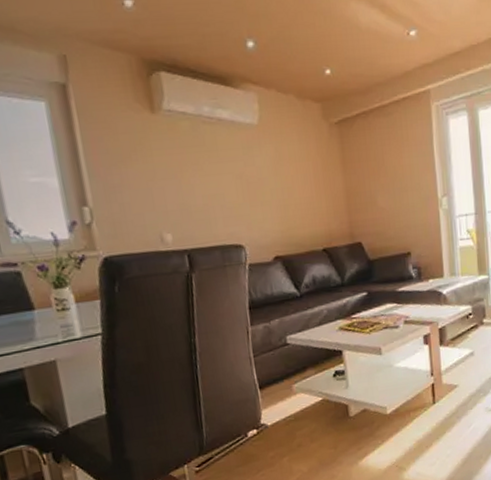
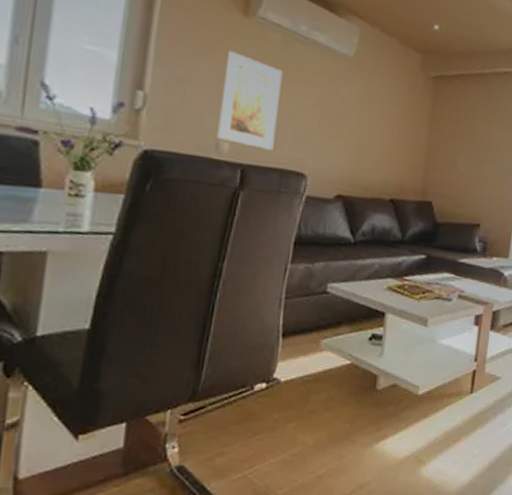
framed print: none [148,149,210,233] -> present [217,51,282,151]

